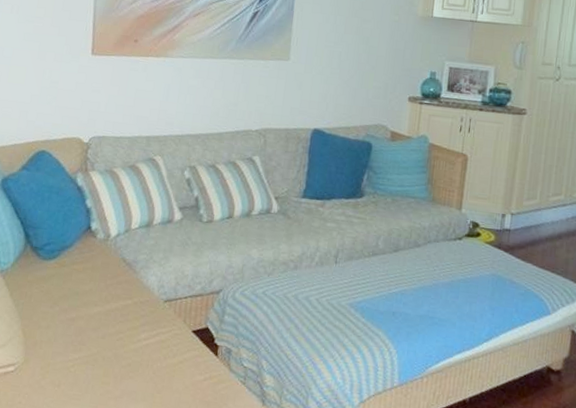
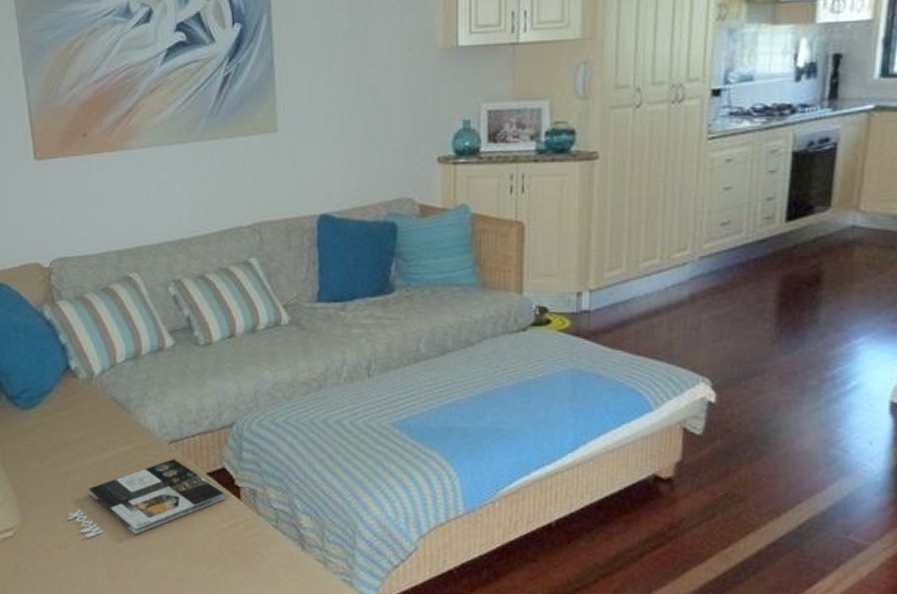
magazine: none [65,315,206,380] -> present [67,458,226,538]

